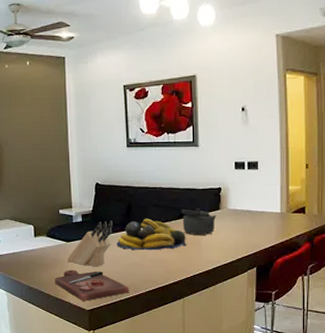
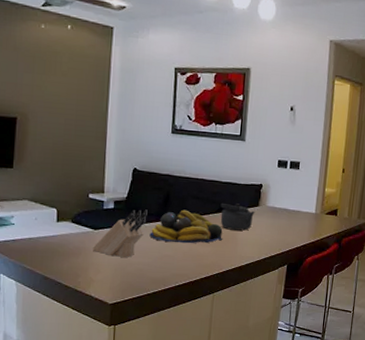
cutting board: present [54,269,129,301] -> none [75,259,158,294]

